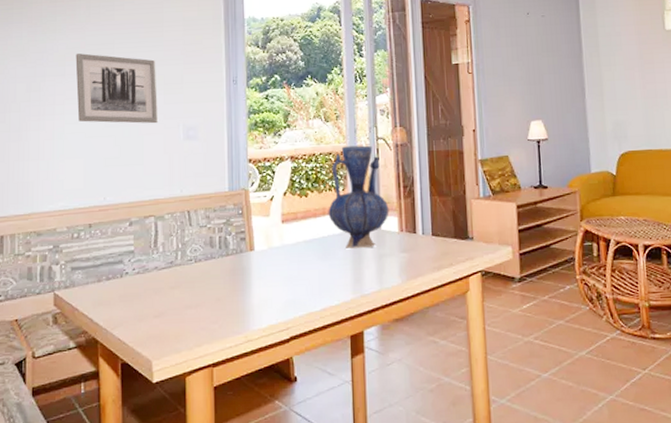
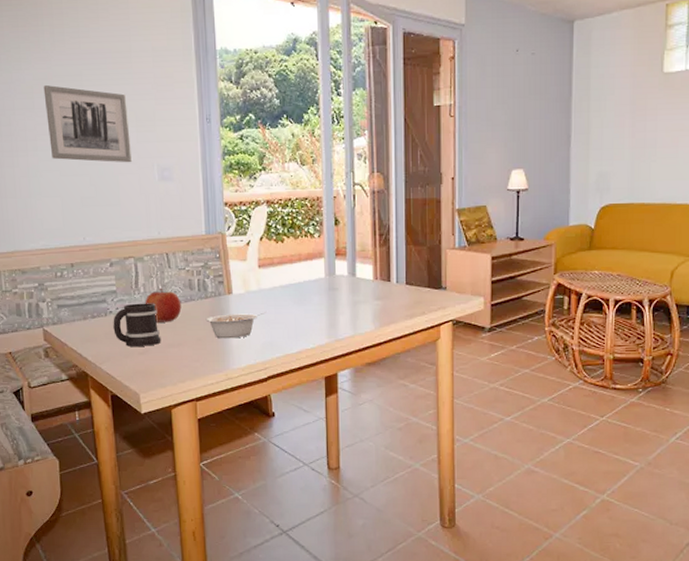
mug: none [128,262,178,309] -> present [113,303,161,346]
fruit: none [163,246,201,283] -> present [145,288,182,323]
legume: none [226,268,290,298] -> present [205,312,267,339]
vase: present [328,145,389,248] -> none [304,191,365,295]

